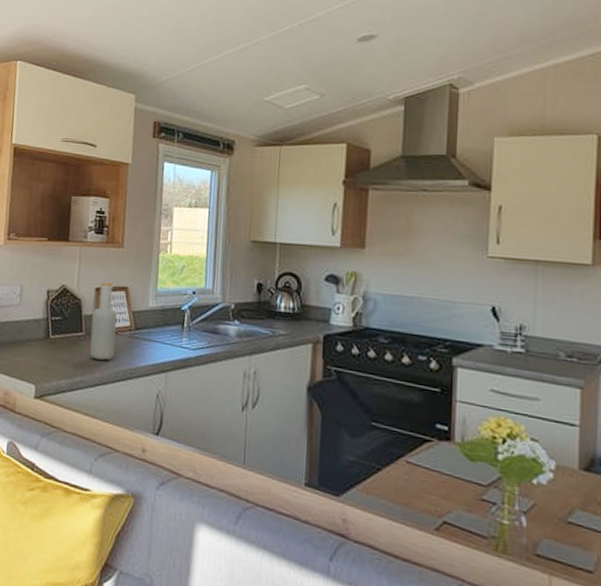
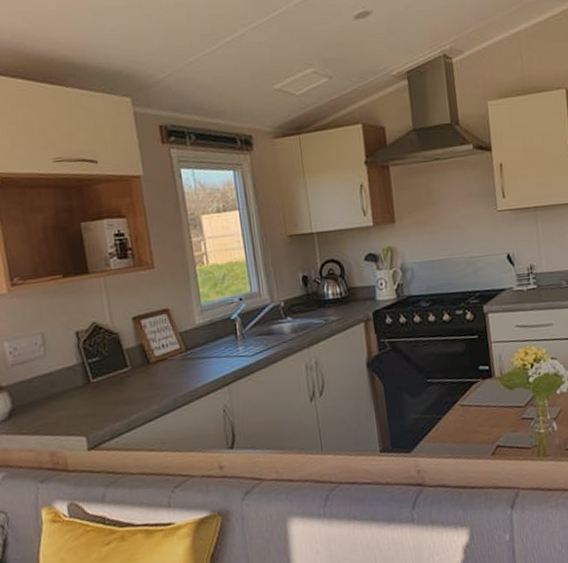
bottle: present [89,282,117,361] -> none [135,308,169,392]

